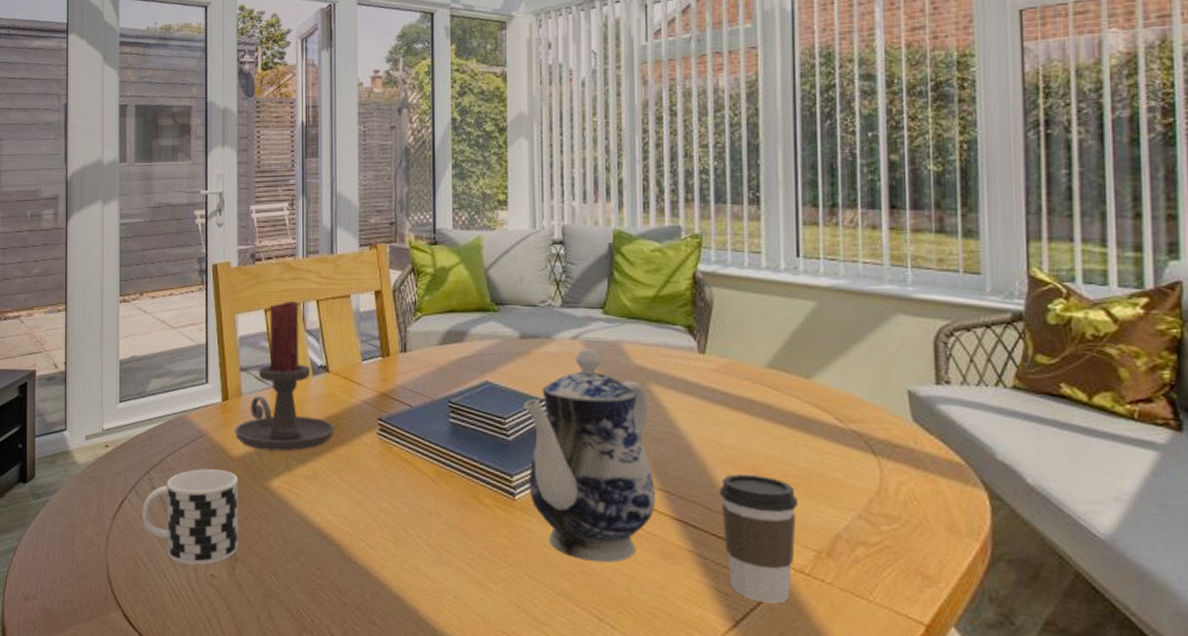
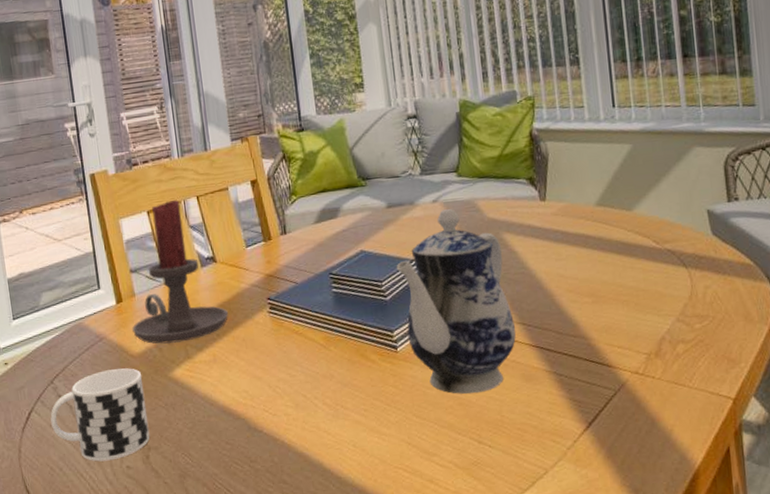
coffee cup: present [719,474,798,604] -> none [566,298,630,404]

